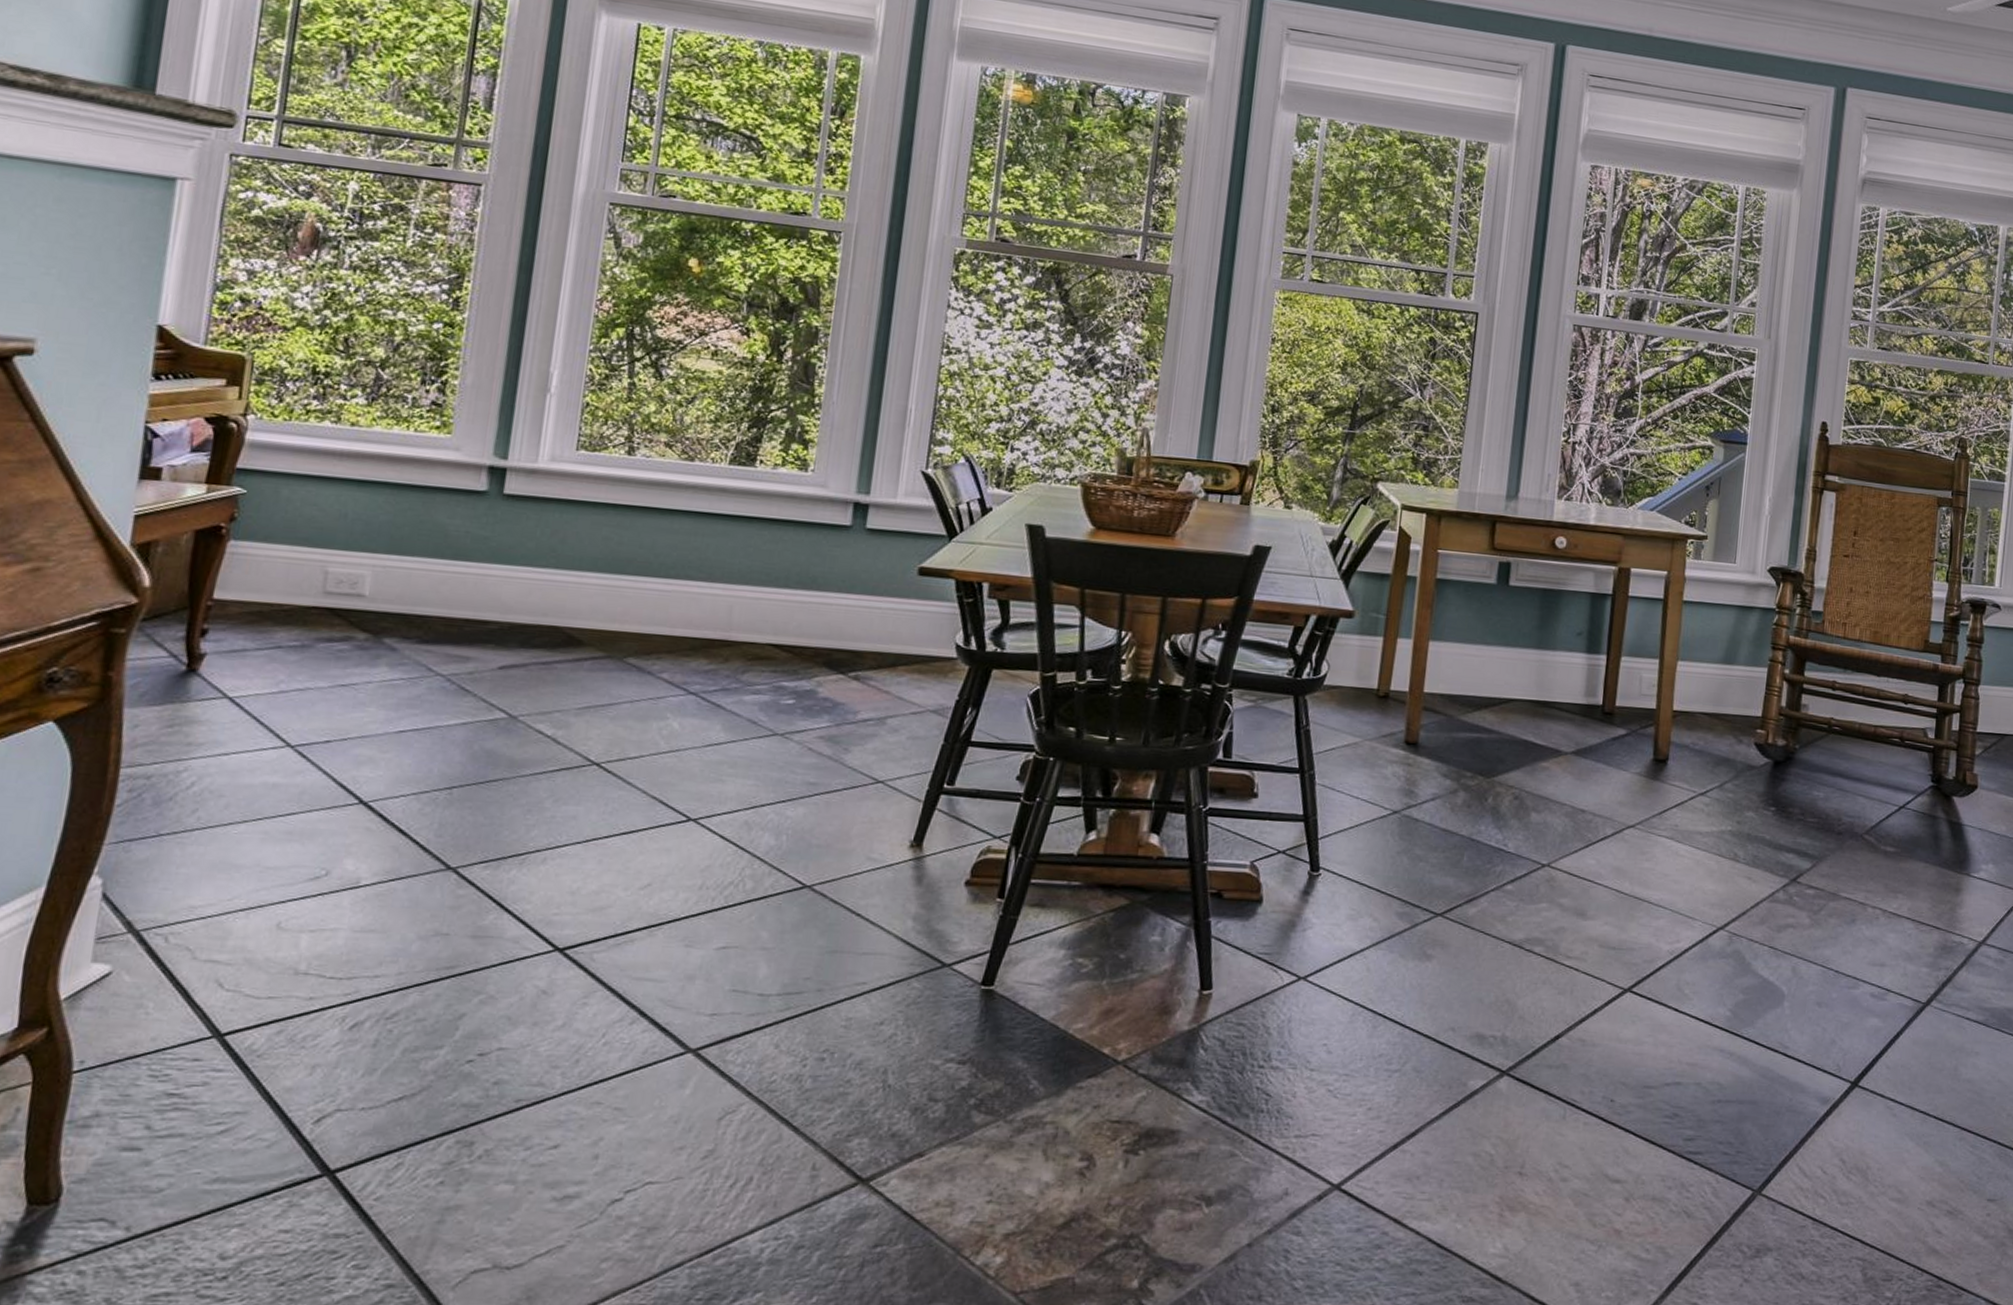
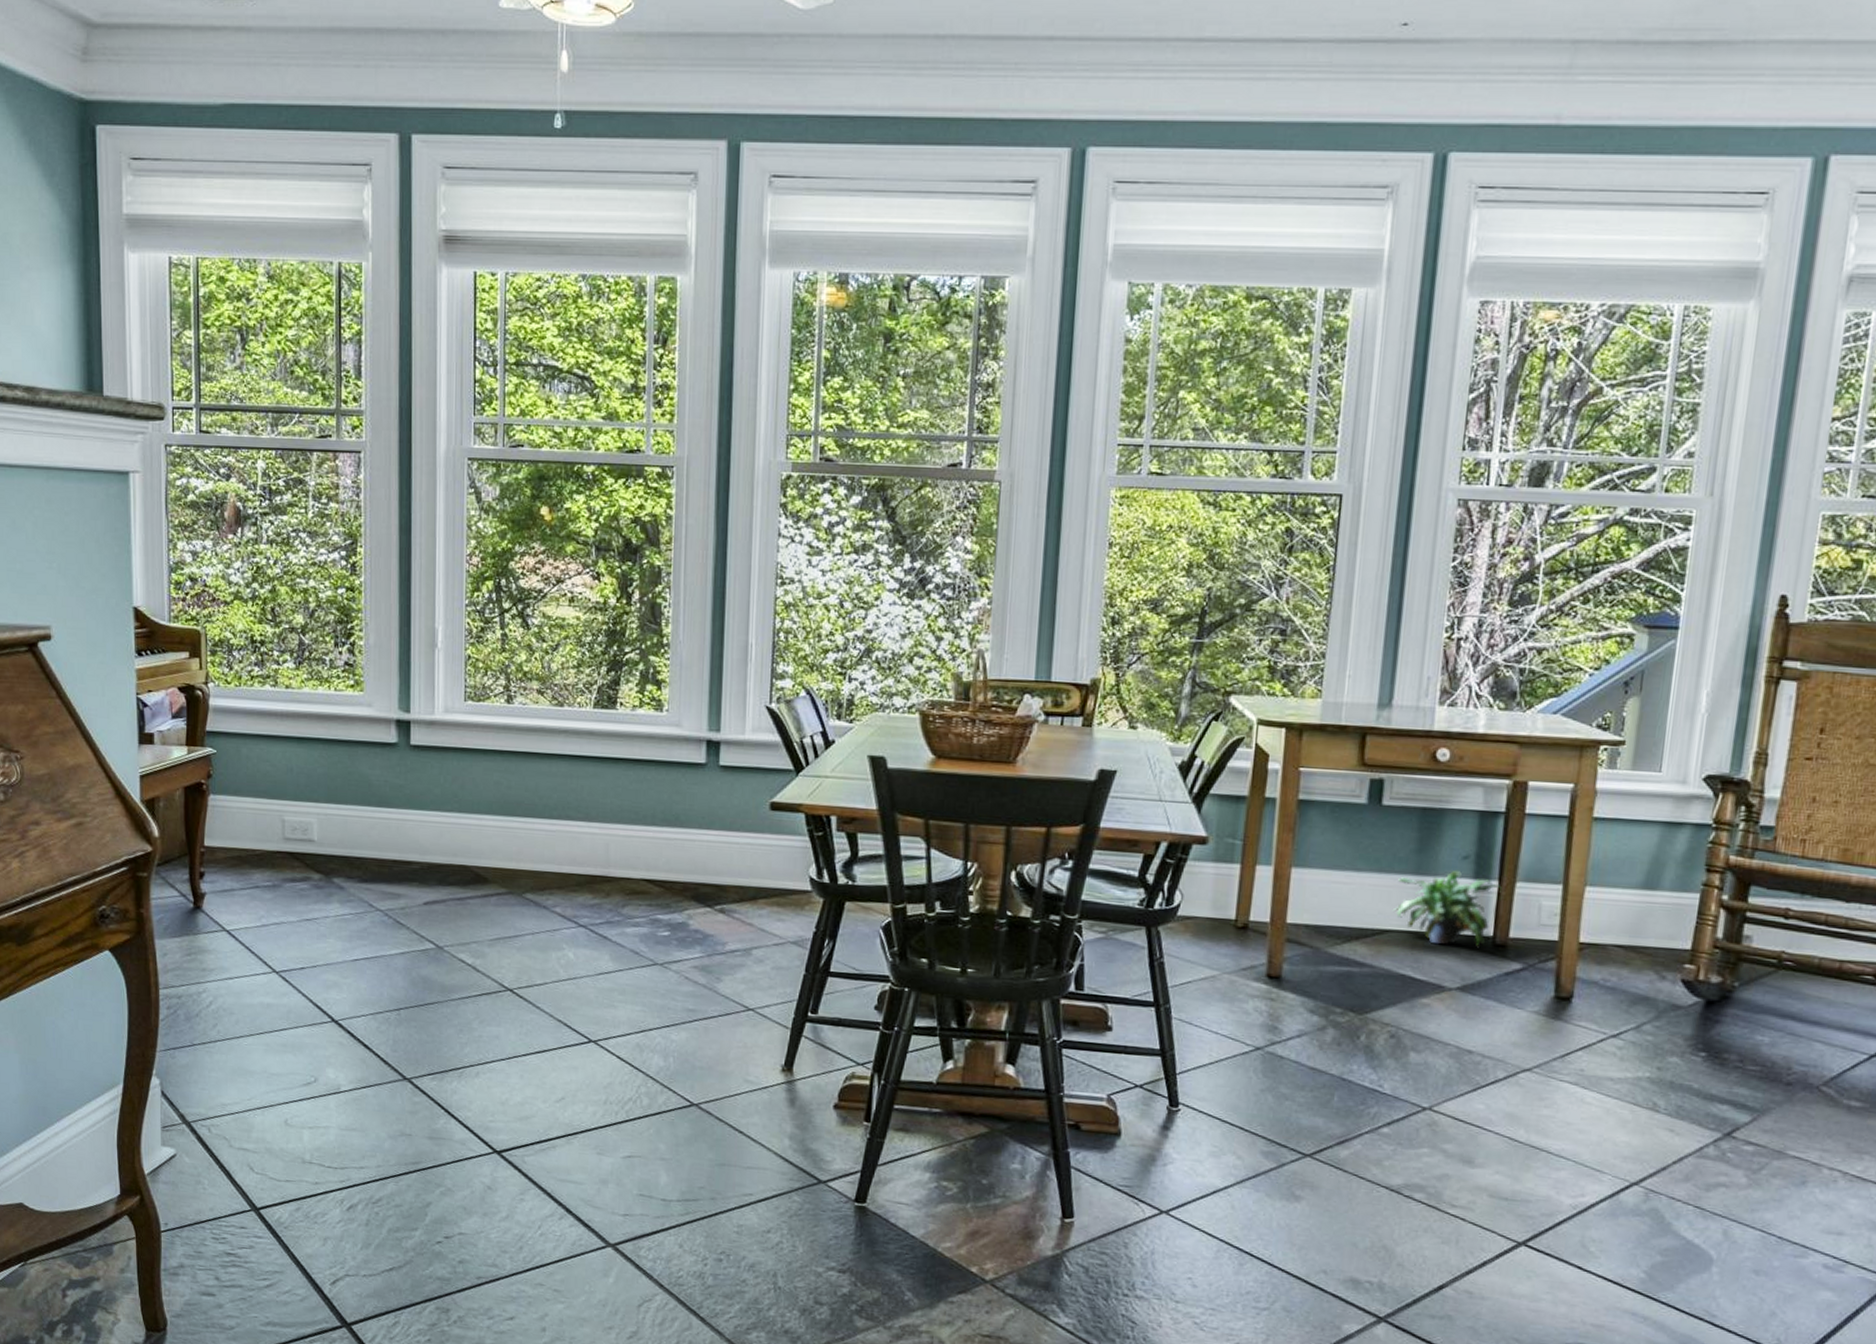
potted plant: none [1517,644,1610,714] -> present [1392,869,1503,946]

